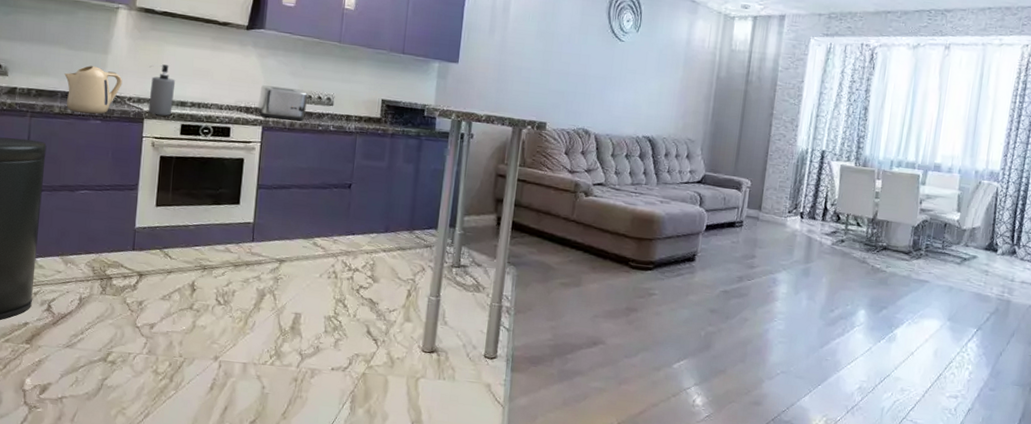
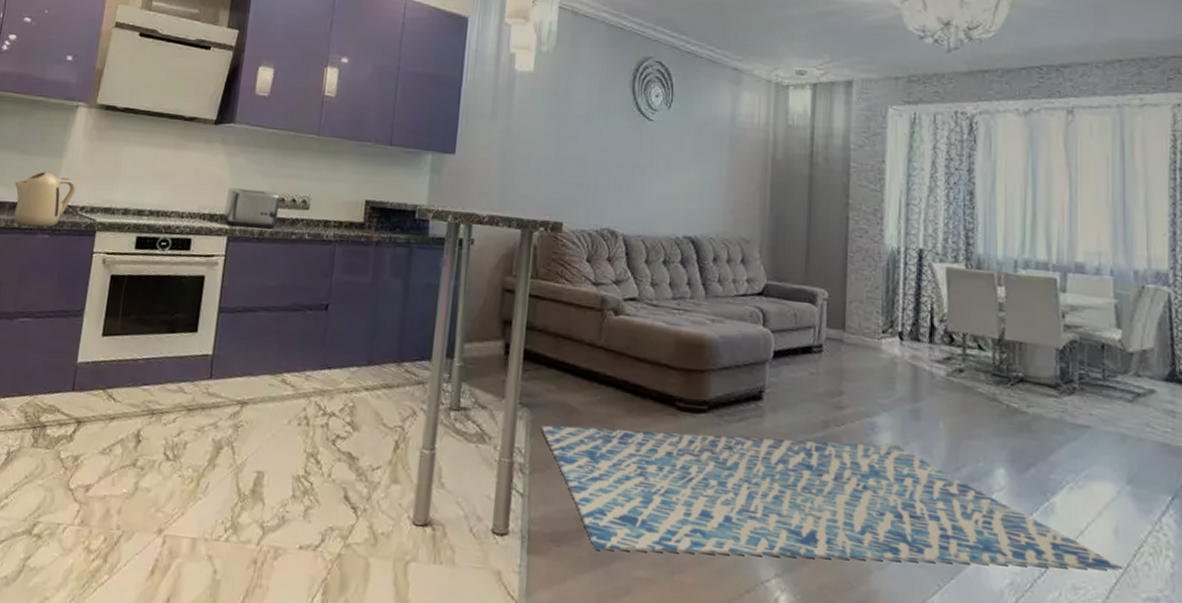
soap dispenser: present [148,64,176,116] -> none [101,167,134,228]
rug: none [524,278,937,379] -> present [541,424,1123,571]

